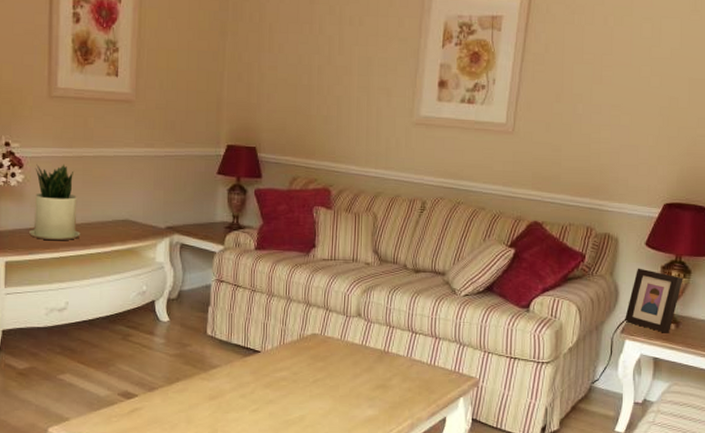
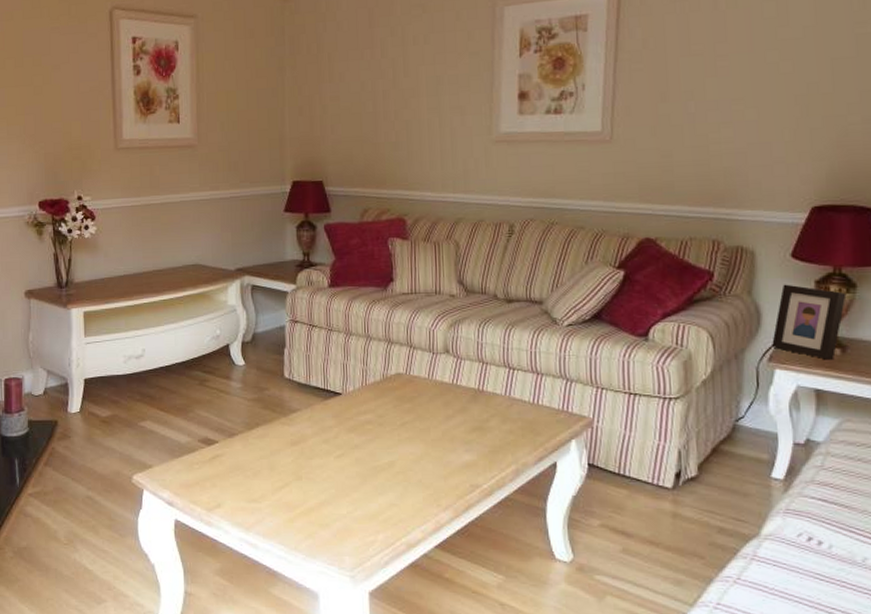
planter: present [29,164,81,241] -> none [104,213,153,289]

